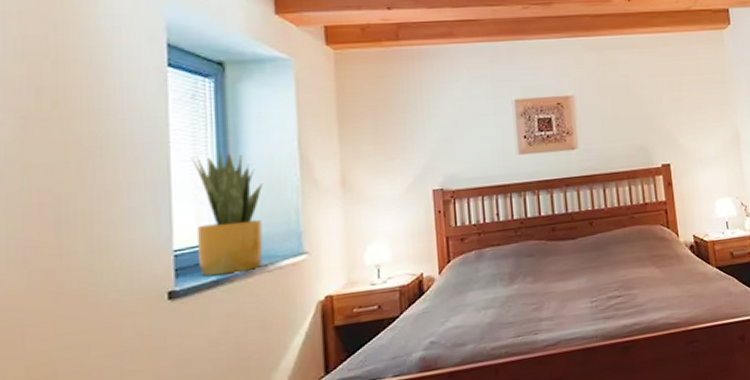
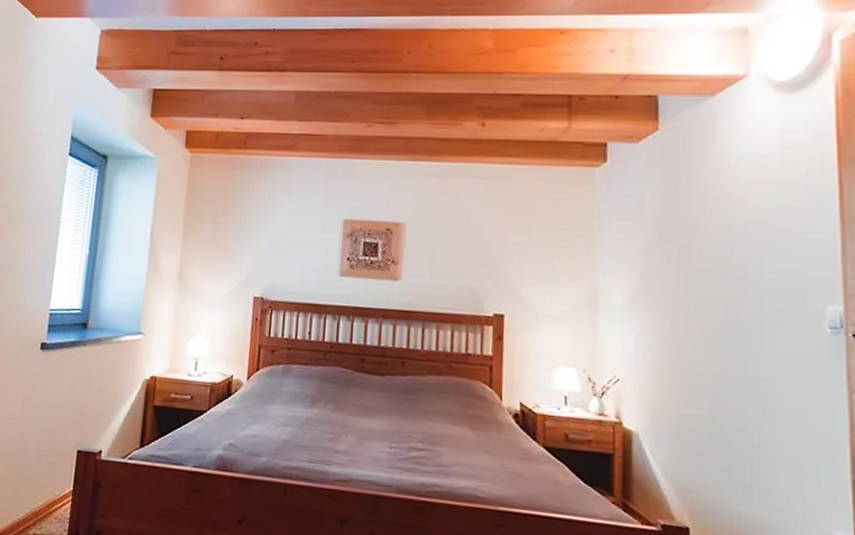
planter: present [191,152,263,277] -> none [64,232,120,339]

